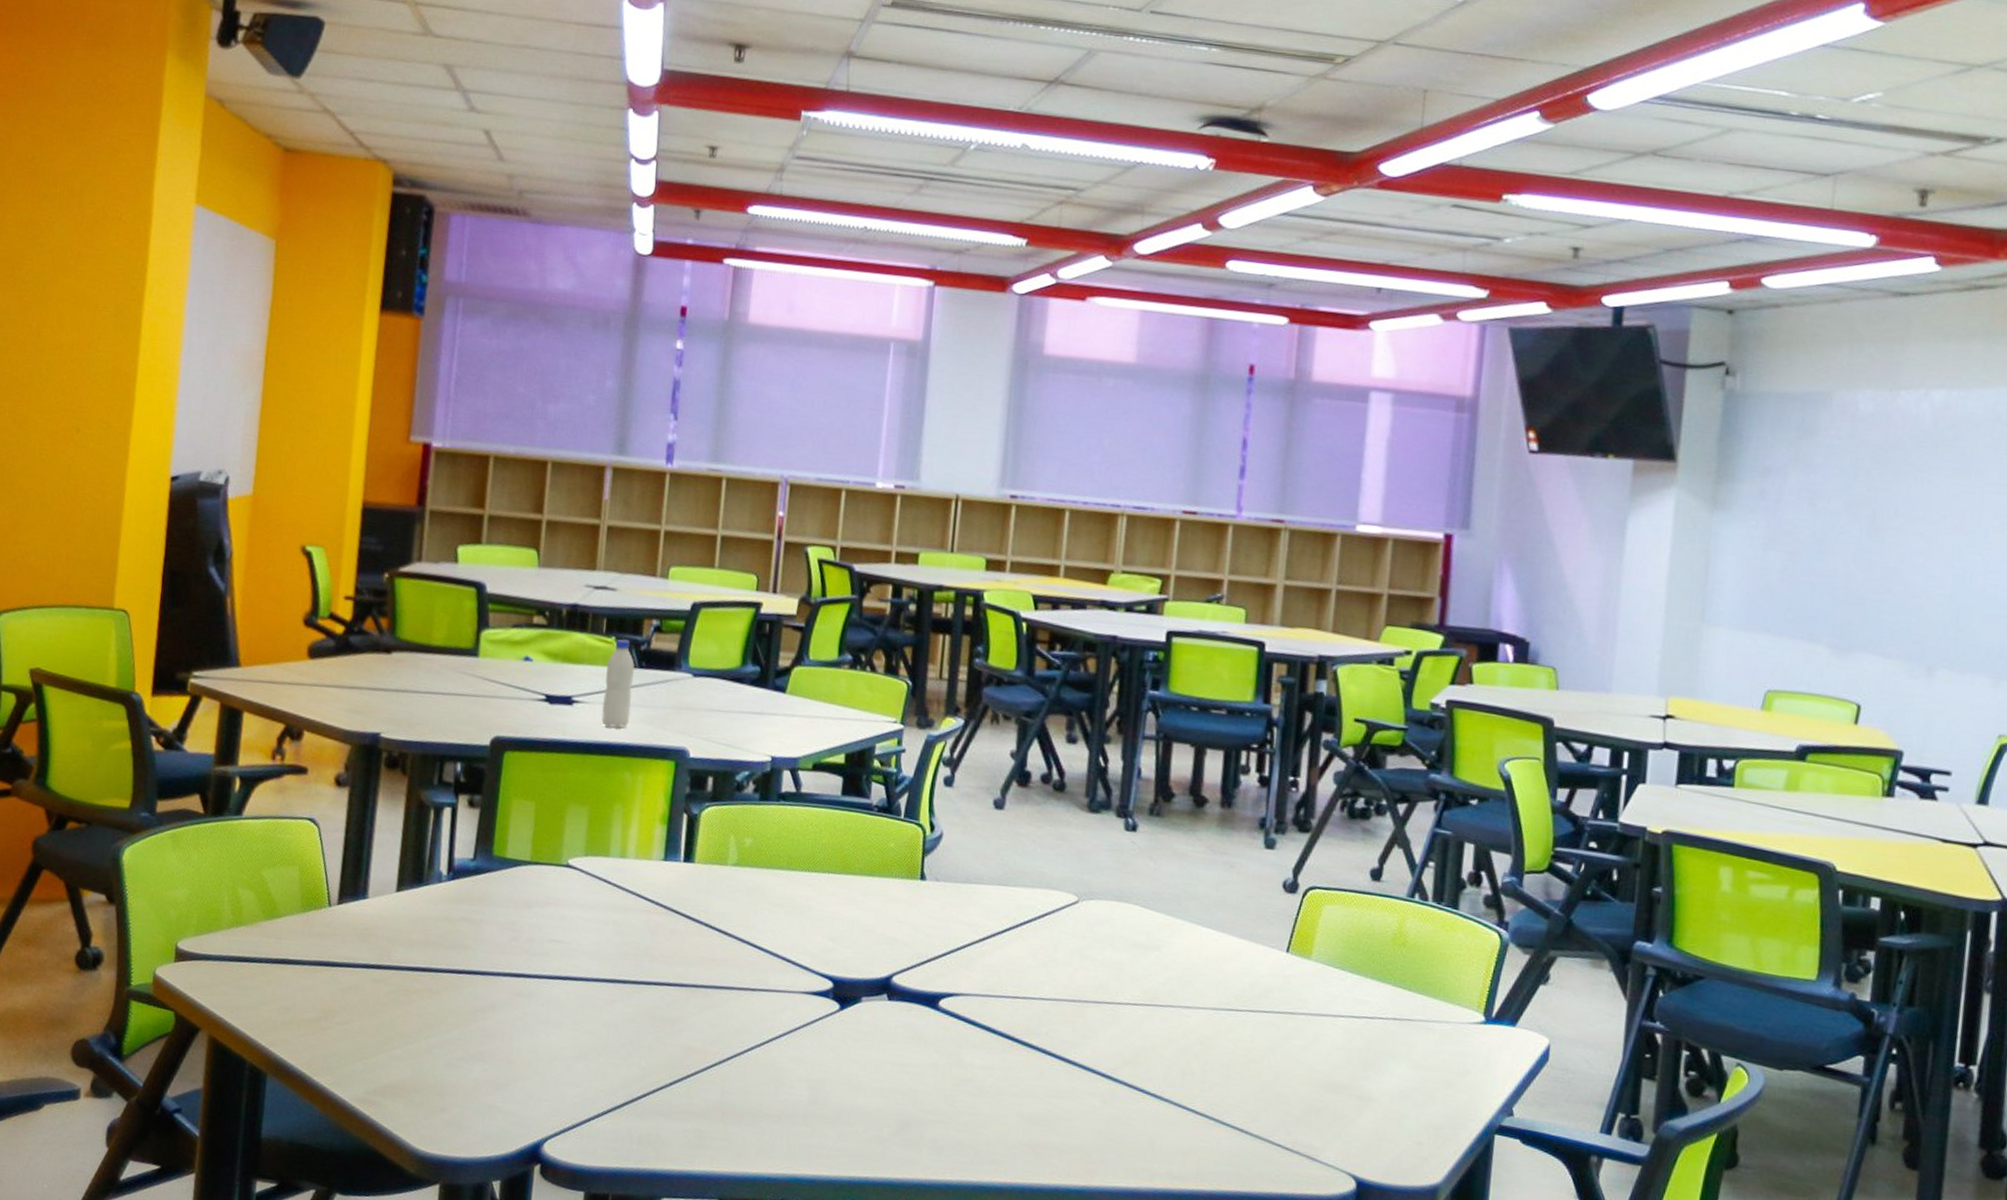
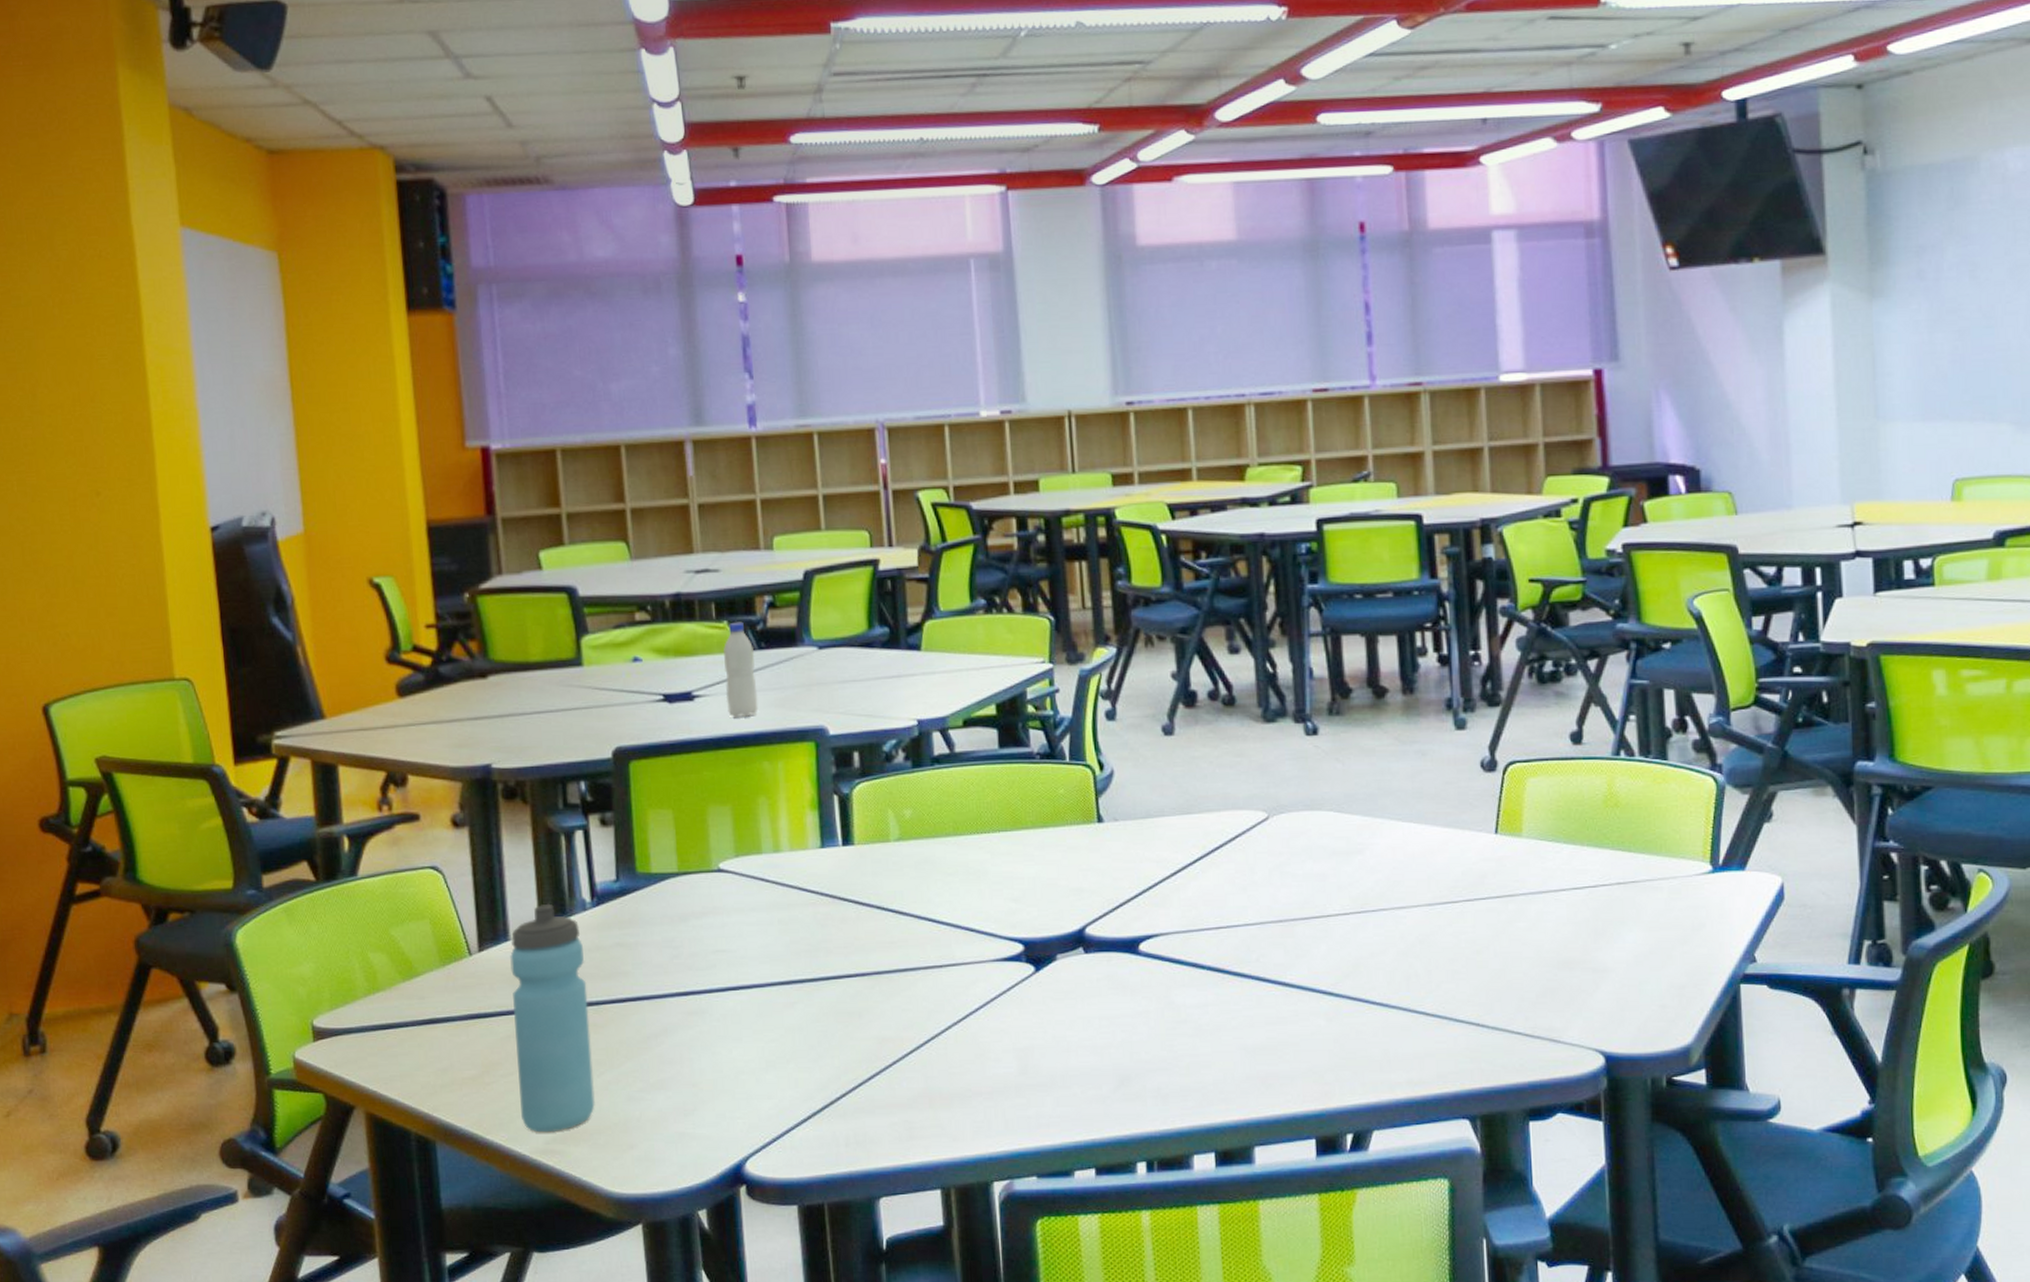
water bottle: none [348,870,433,1084] -> present [510,903,595,1133]

